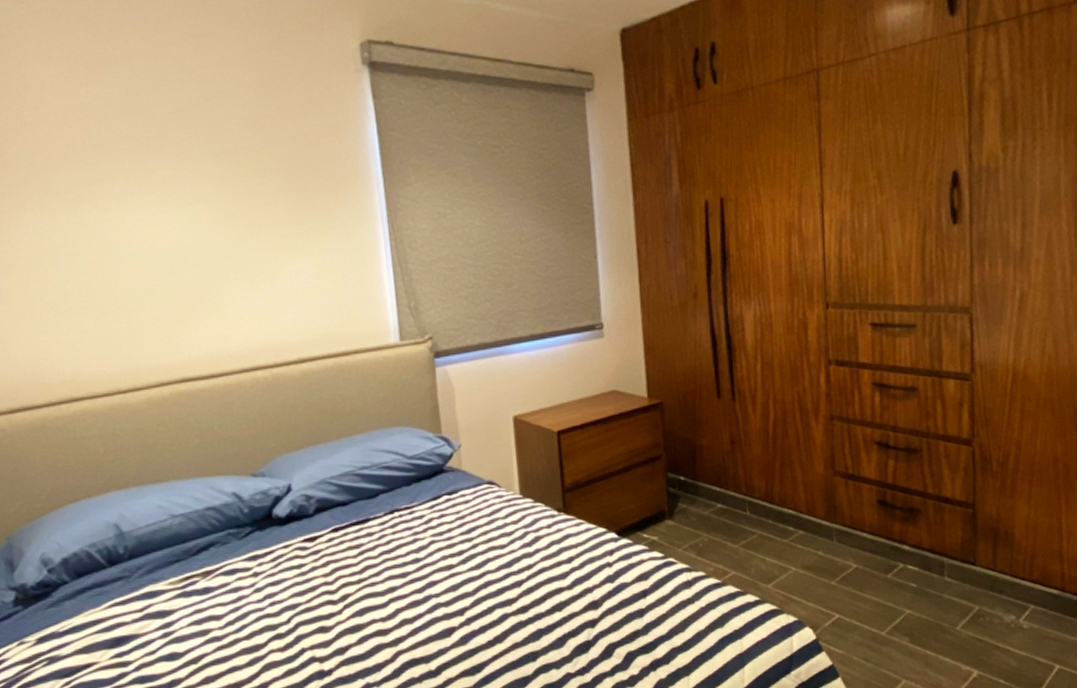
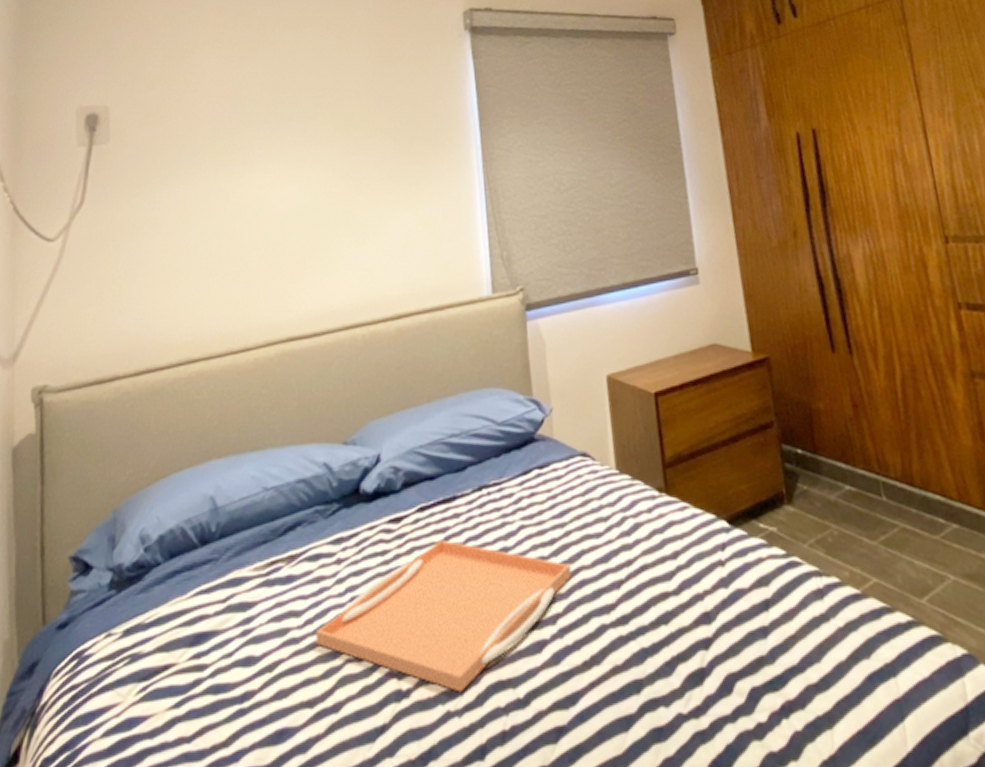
serving tray: none [237,554,479,669] -> present [315,539,572,693]

